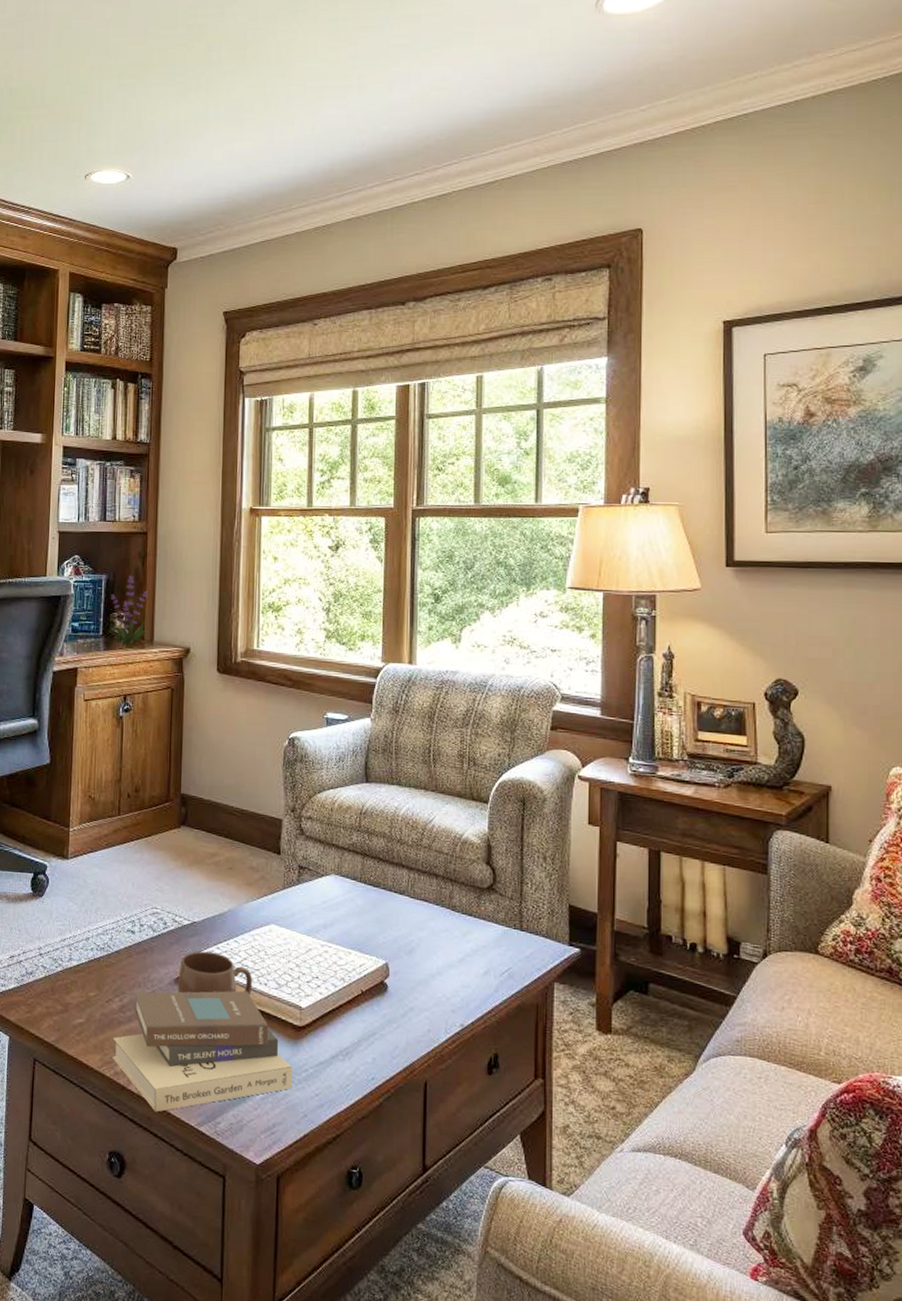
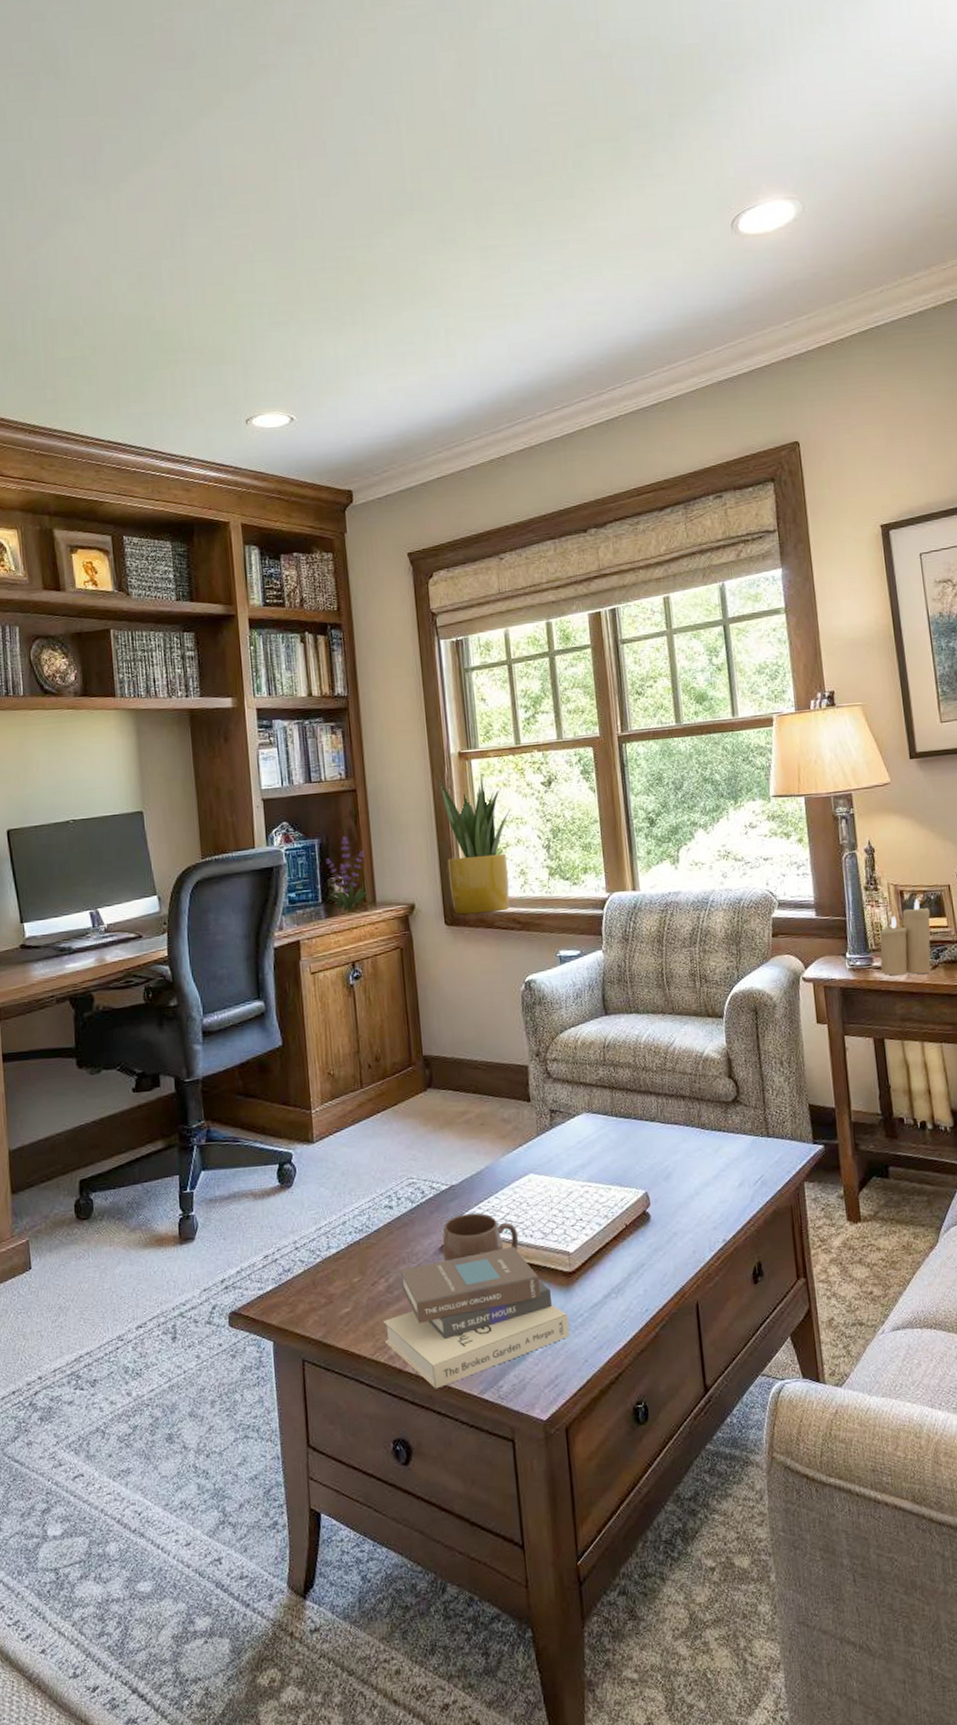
planter: none [226,529,295,667] -> present [439,771,511,915]
candle: none [666,712,729,792] -> present [879,898,931,976]

